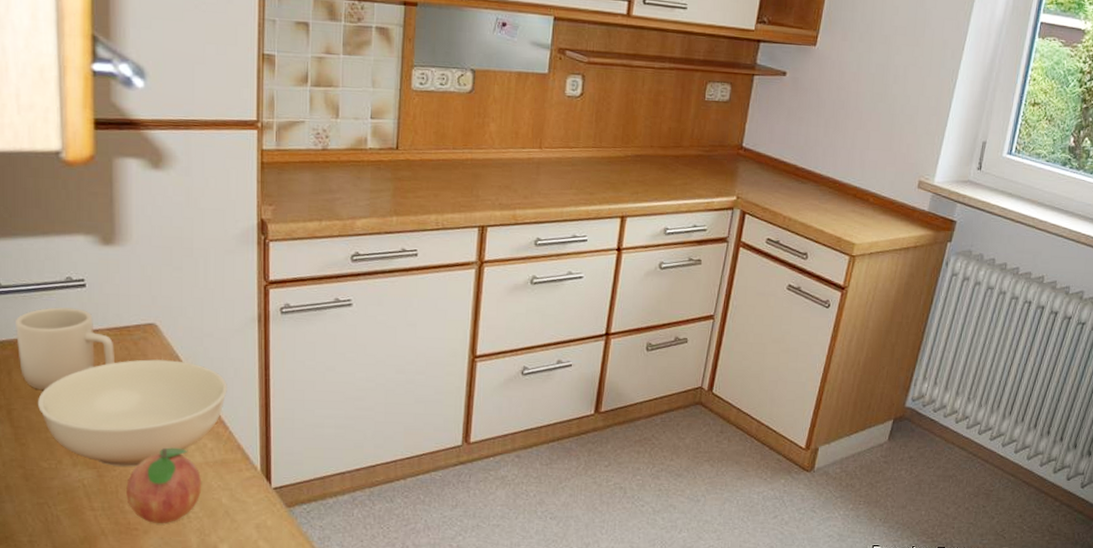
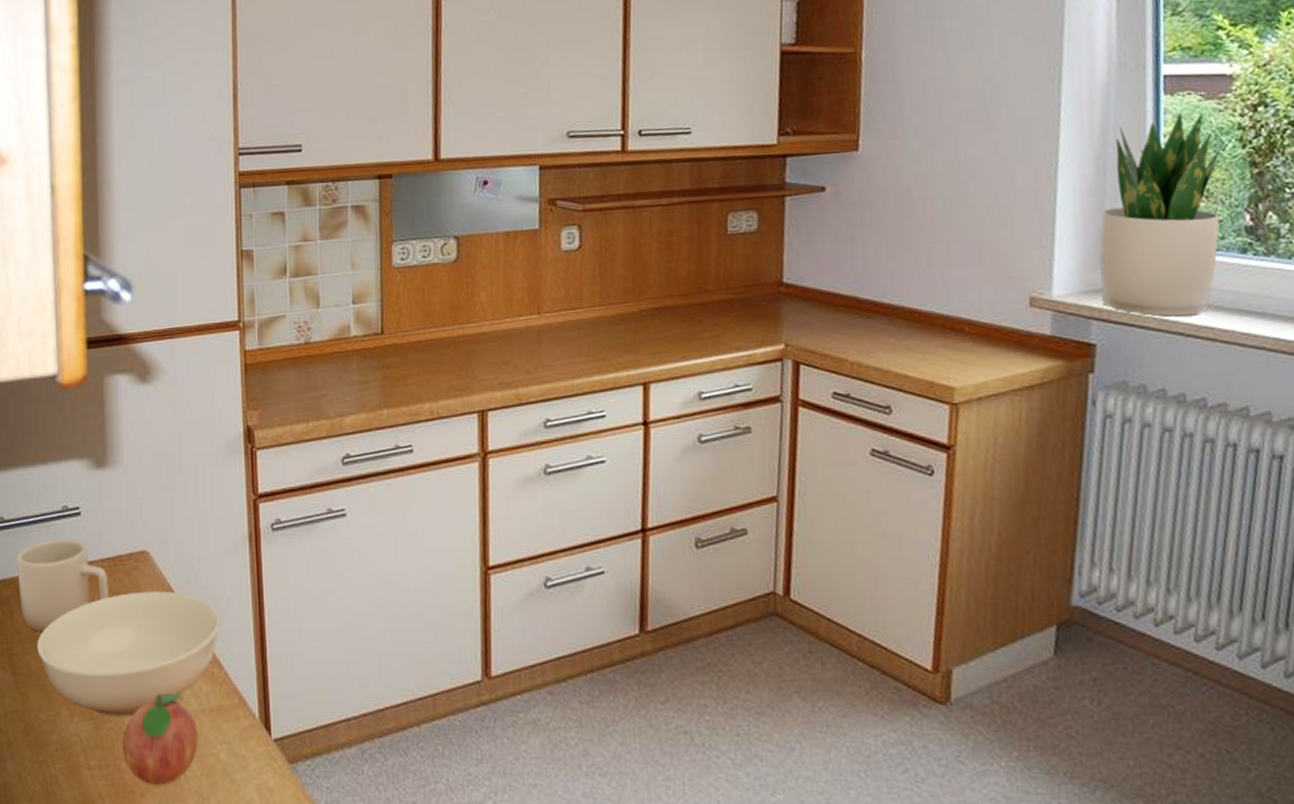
planter: none [966,53,1066,208] -> present [1099,112,1222,317]

